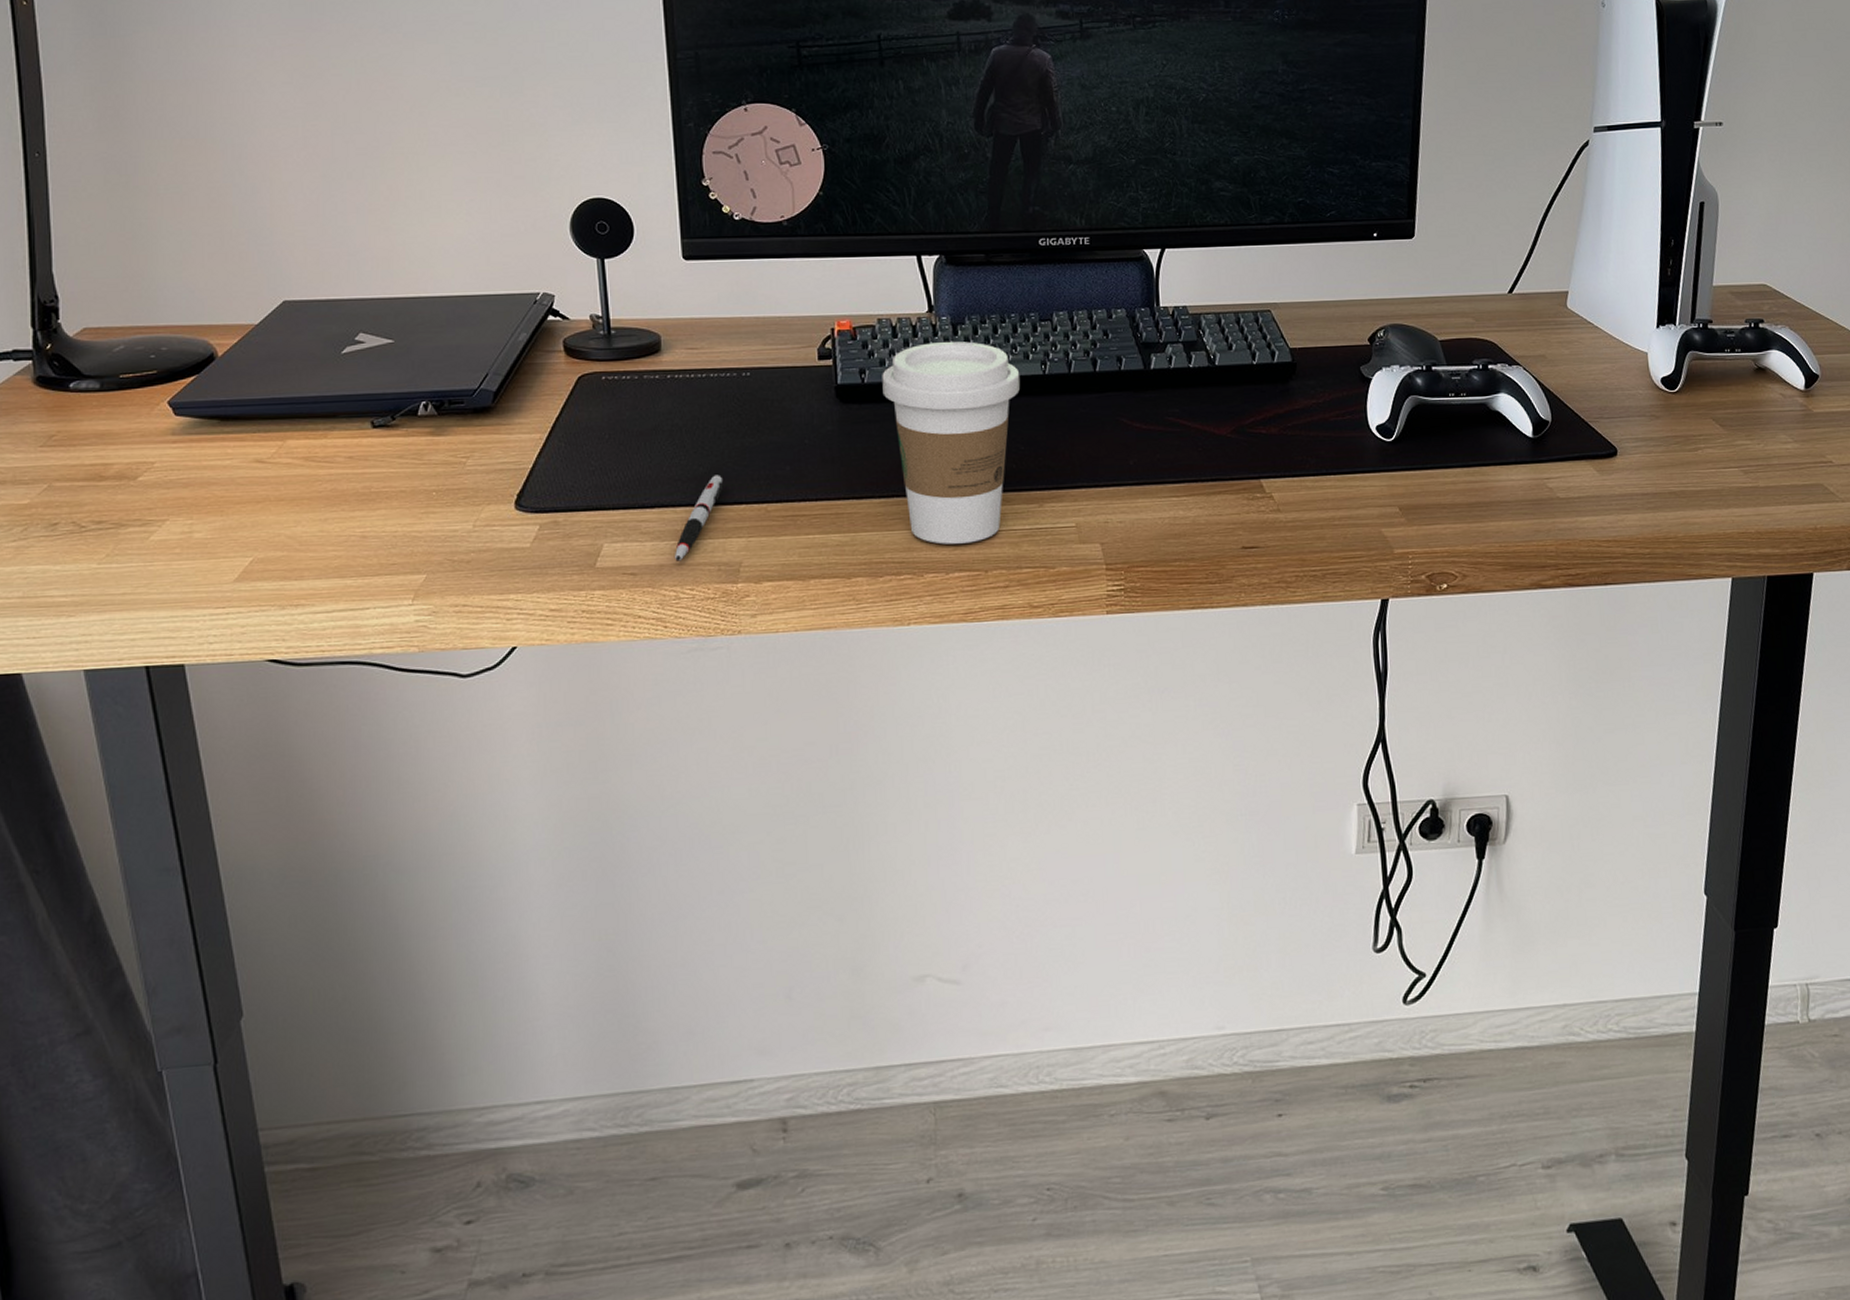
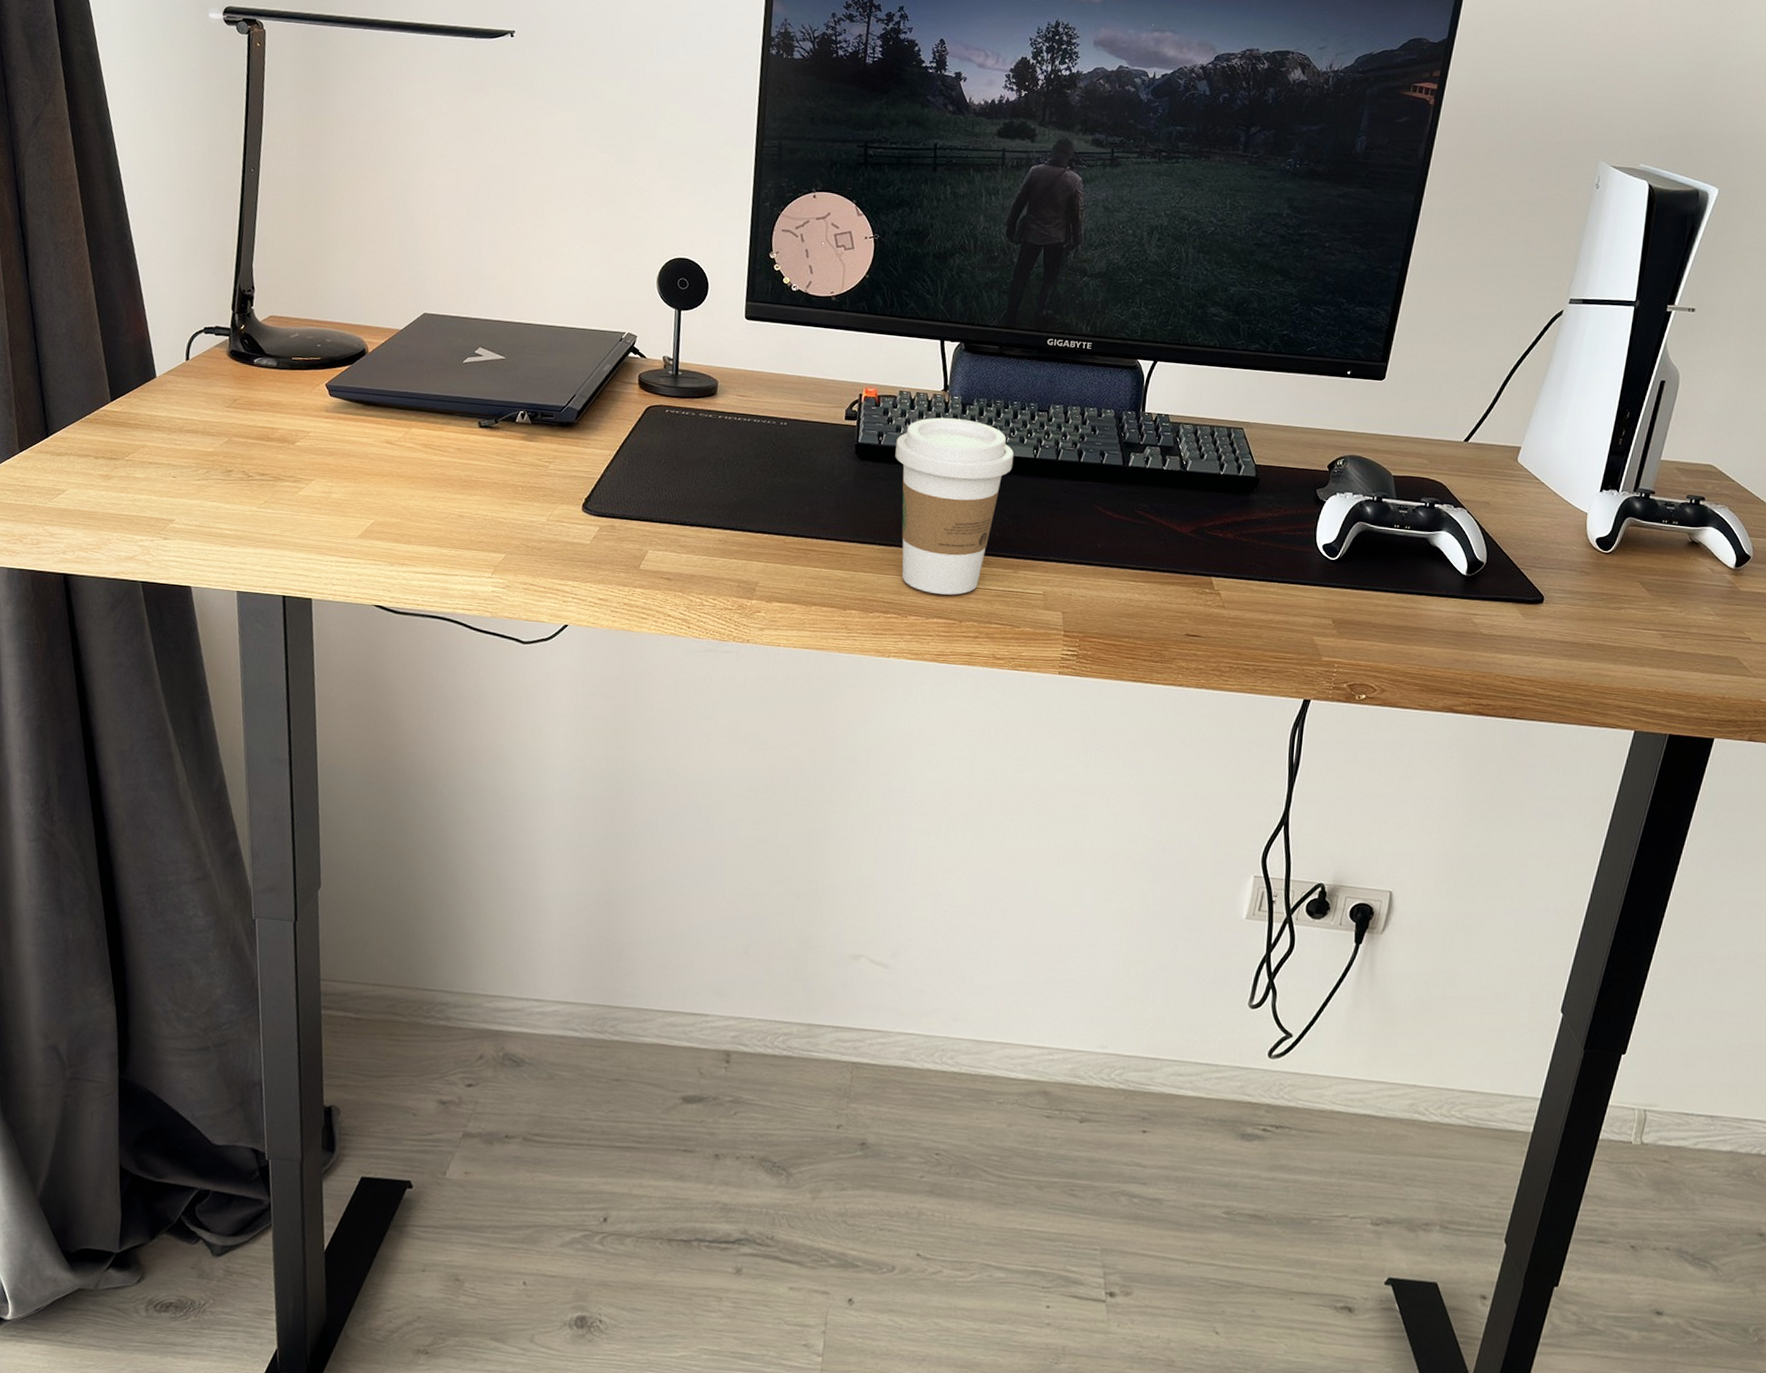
pen: present [675,475,724,562] -> none [704,505,753,574]

